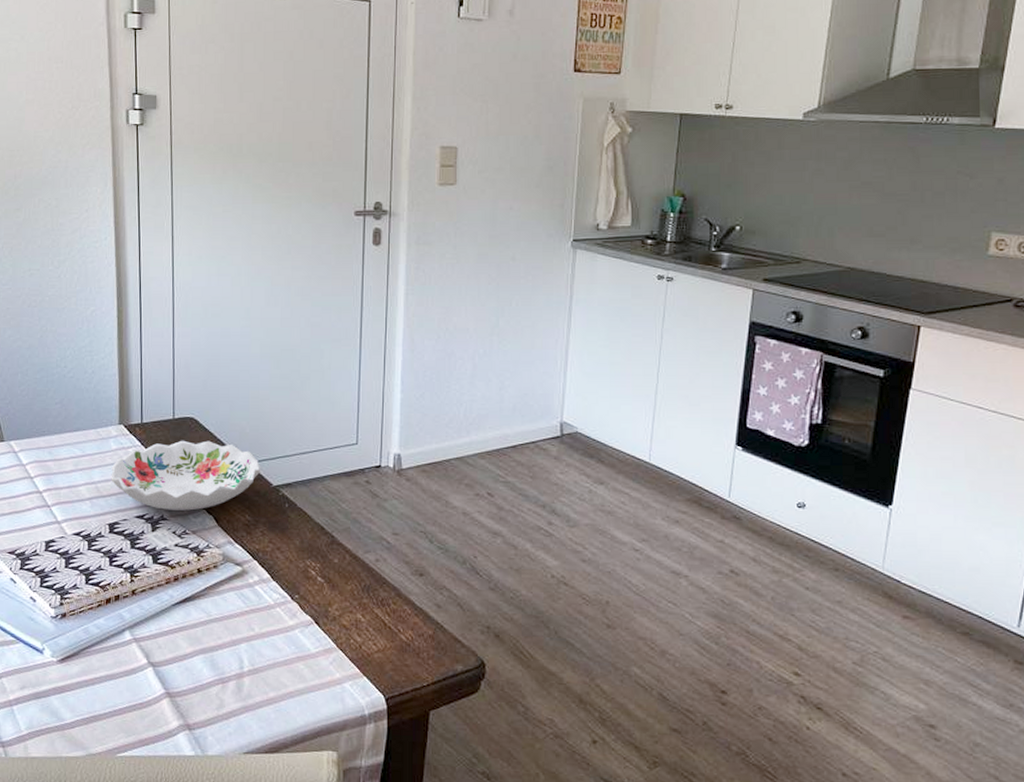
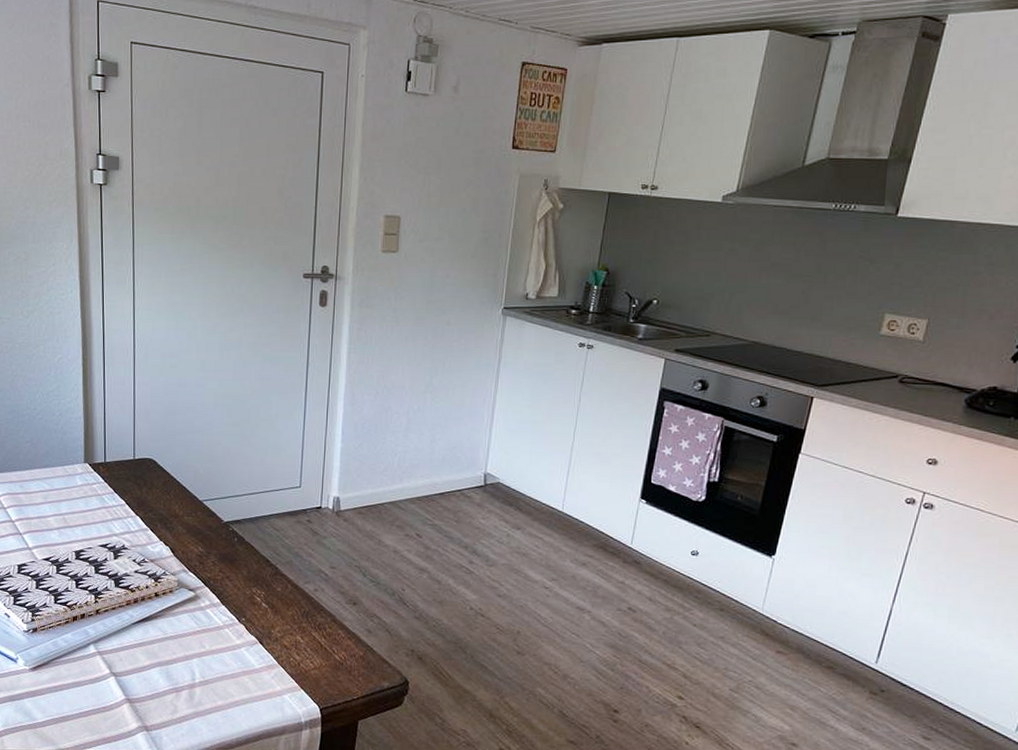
decorative bowl: present [111,440,261,511] -> none [77,478,213,542]

